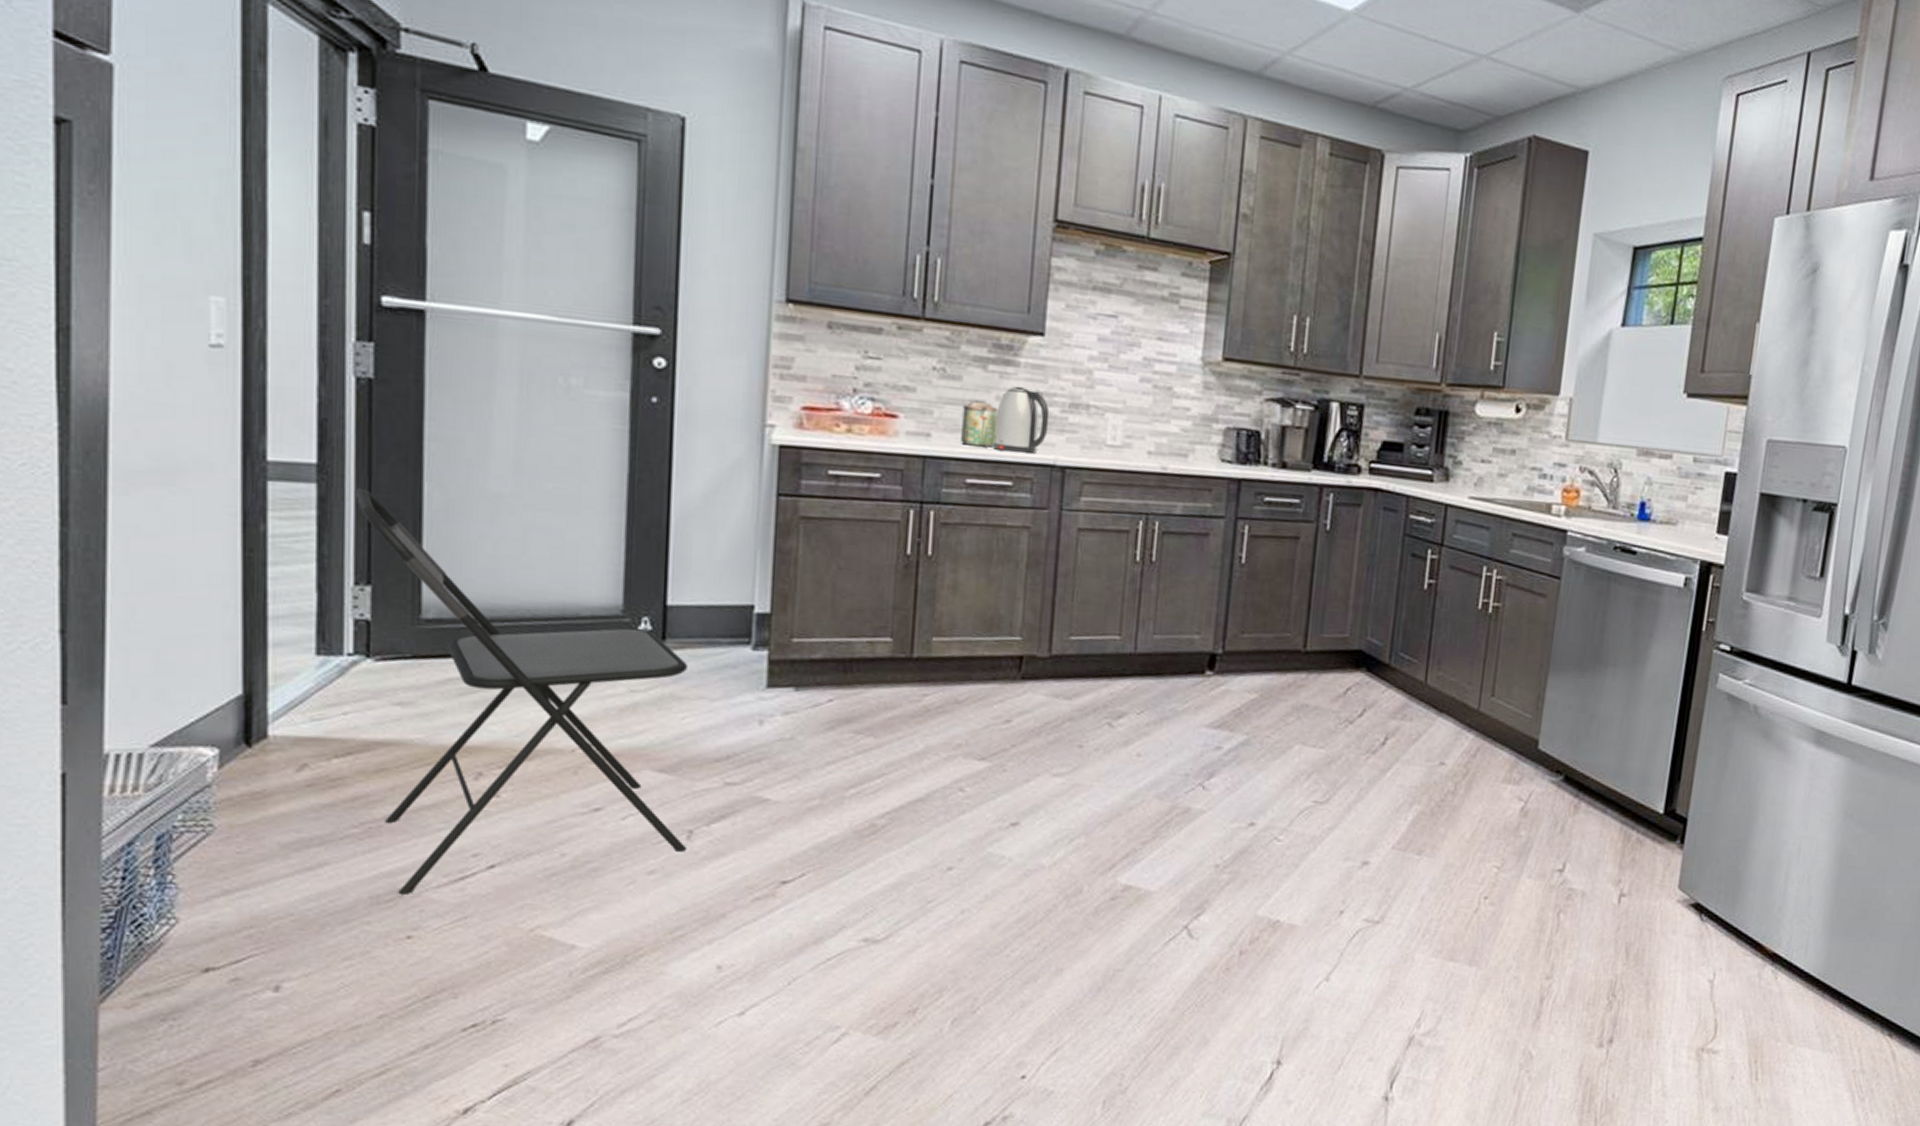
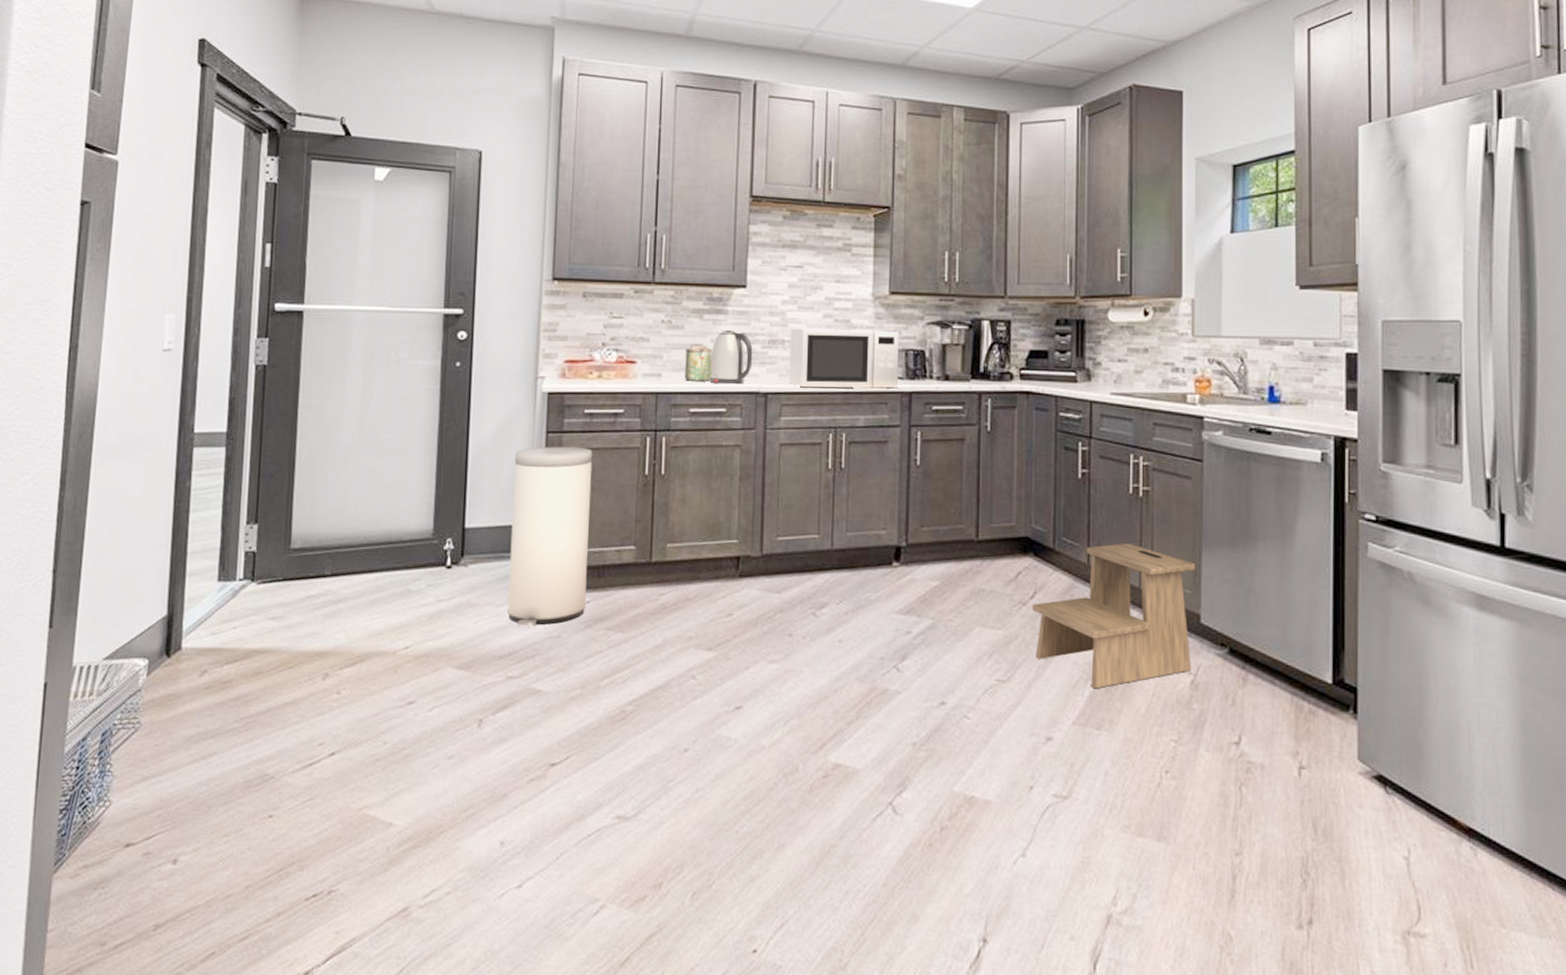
folding chair: present [354,487,687,894] -> none [250,448,479,779]
pedal bin: none [725,512,839,726] -> present [507,446,593,627]
microwave: none [1092,391,1232,473] -> present [788,328,900,389]
step stool: none [1358,662,1540,814] -> present [1032,543,1196,689]

